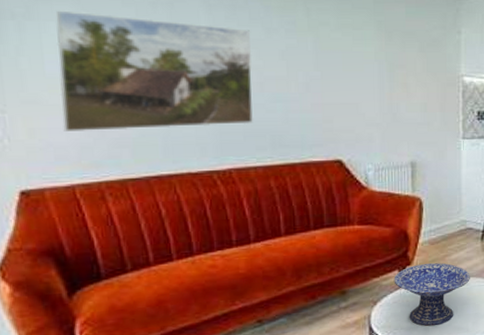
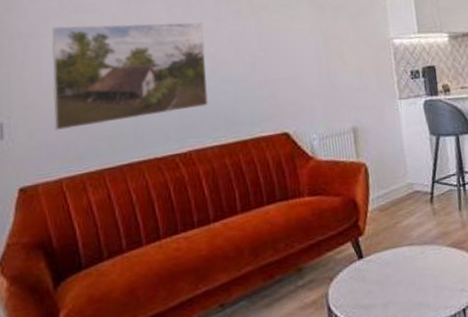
decorative bowl: present [393,263,470,326] -> none [347,230,425,303]

